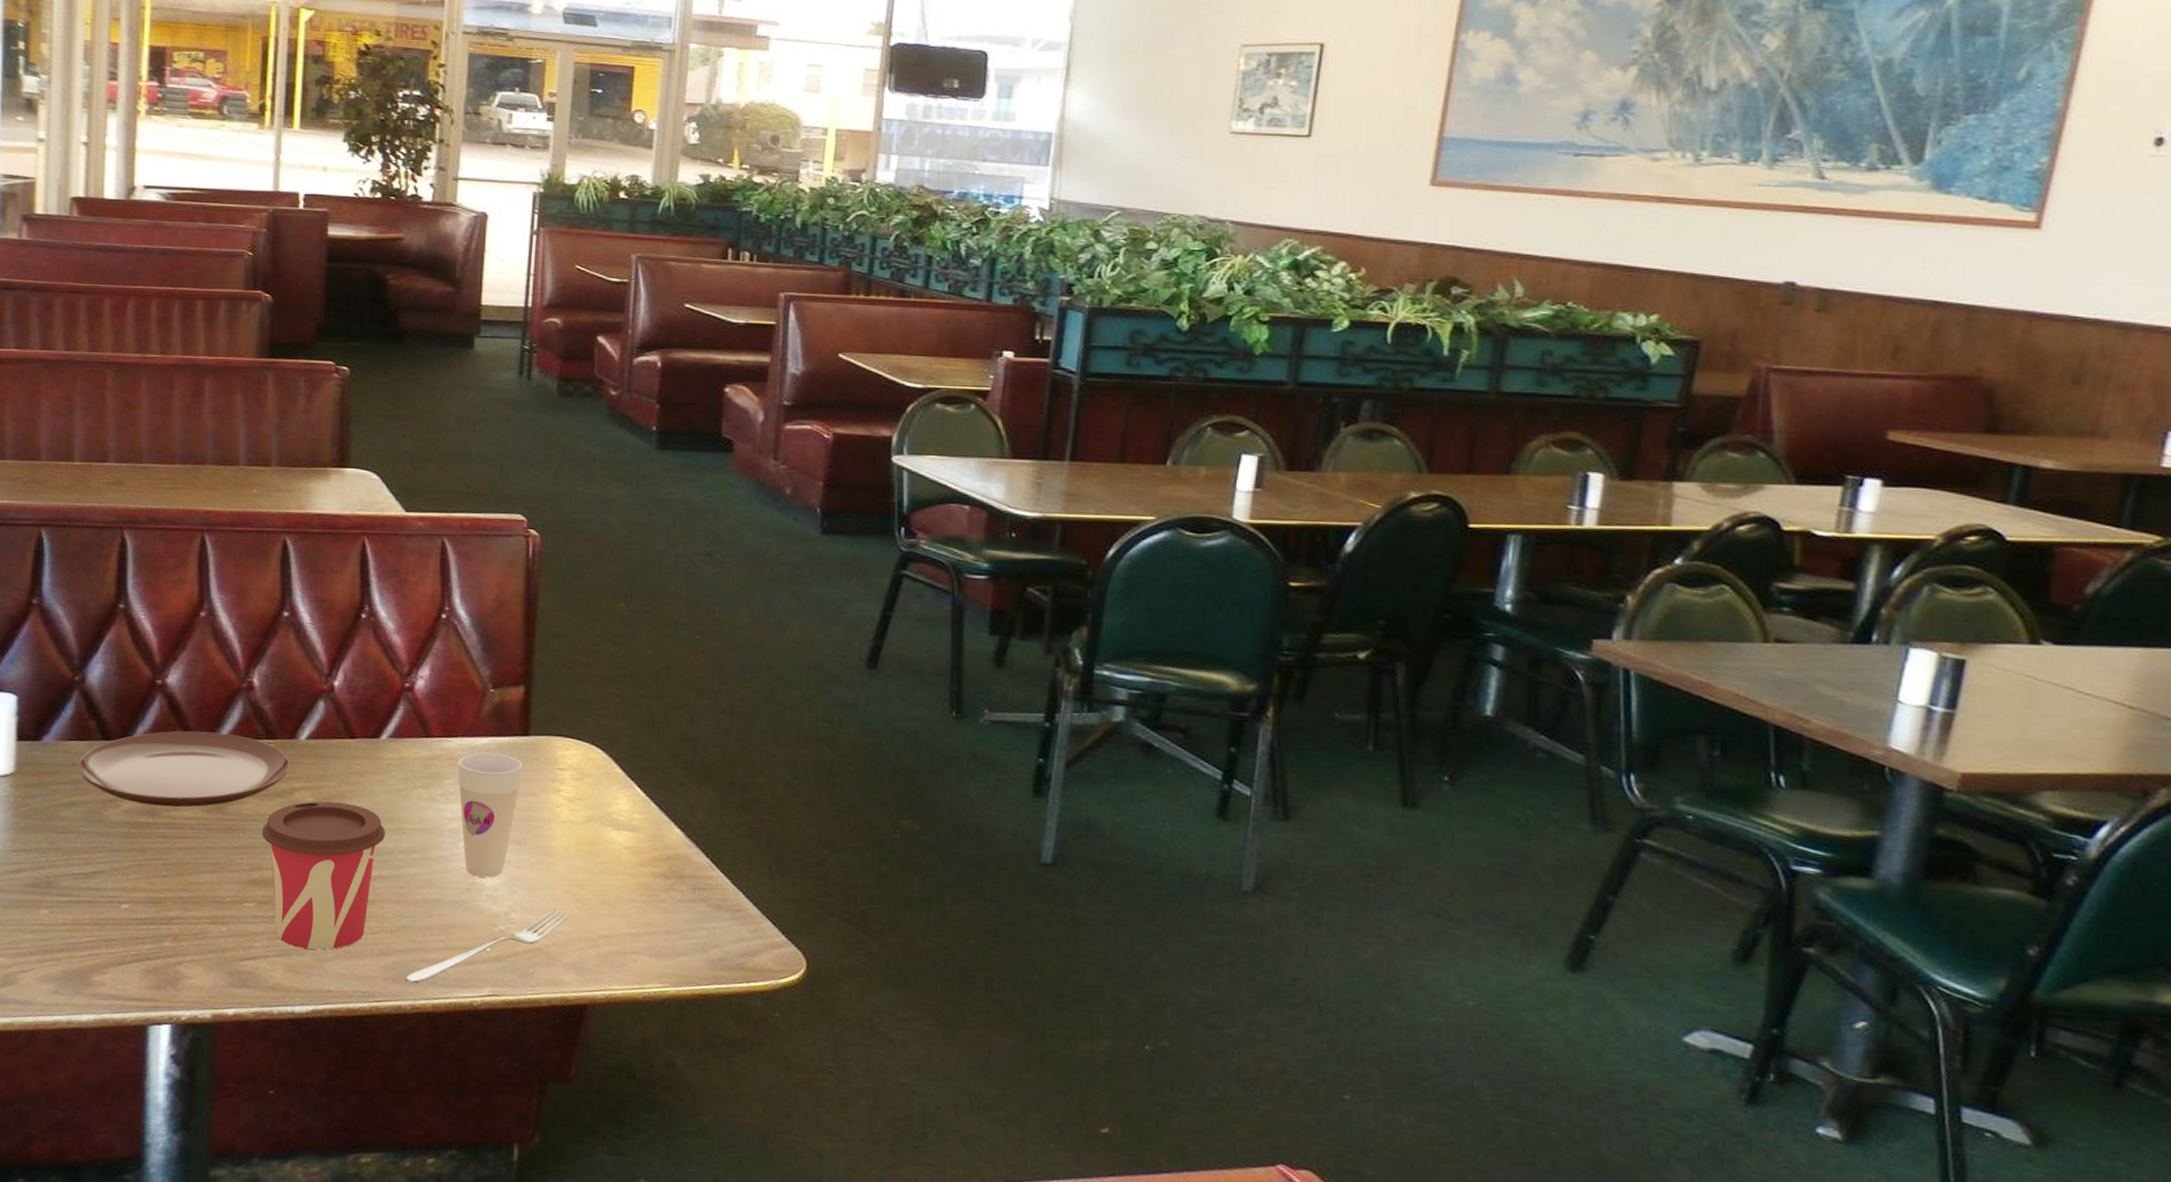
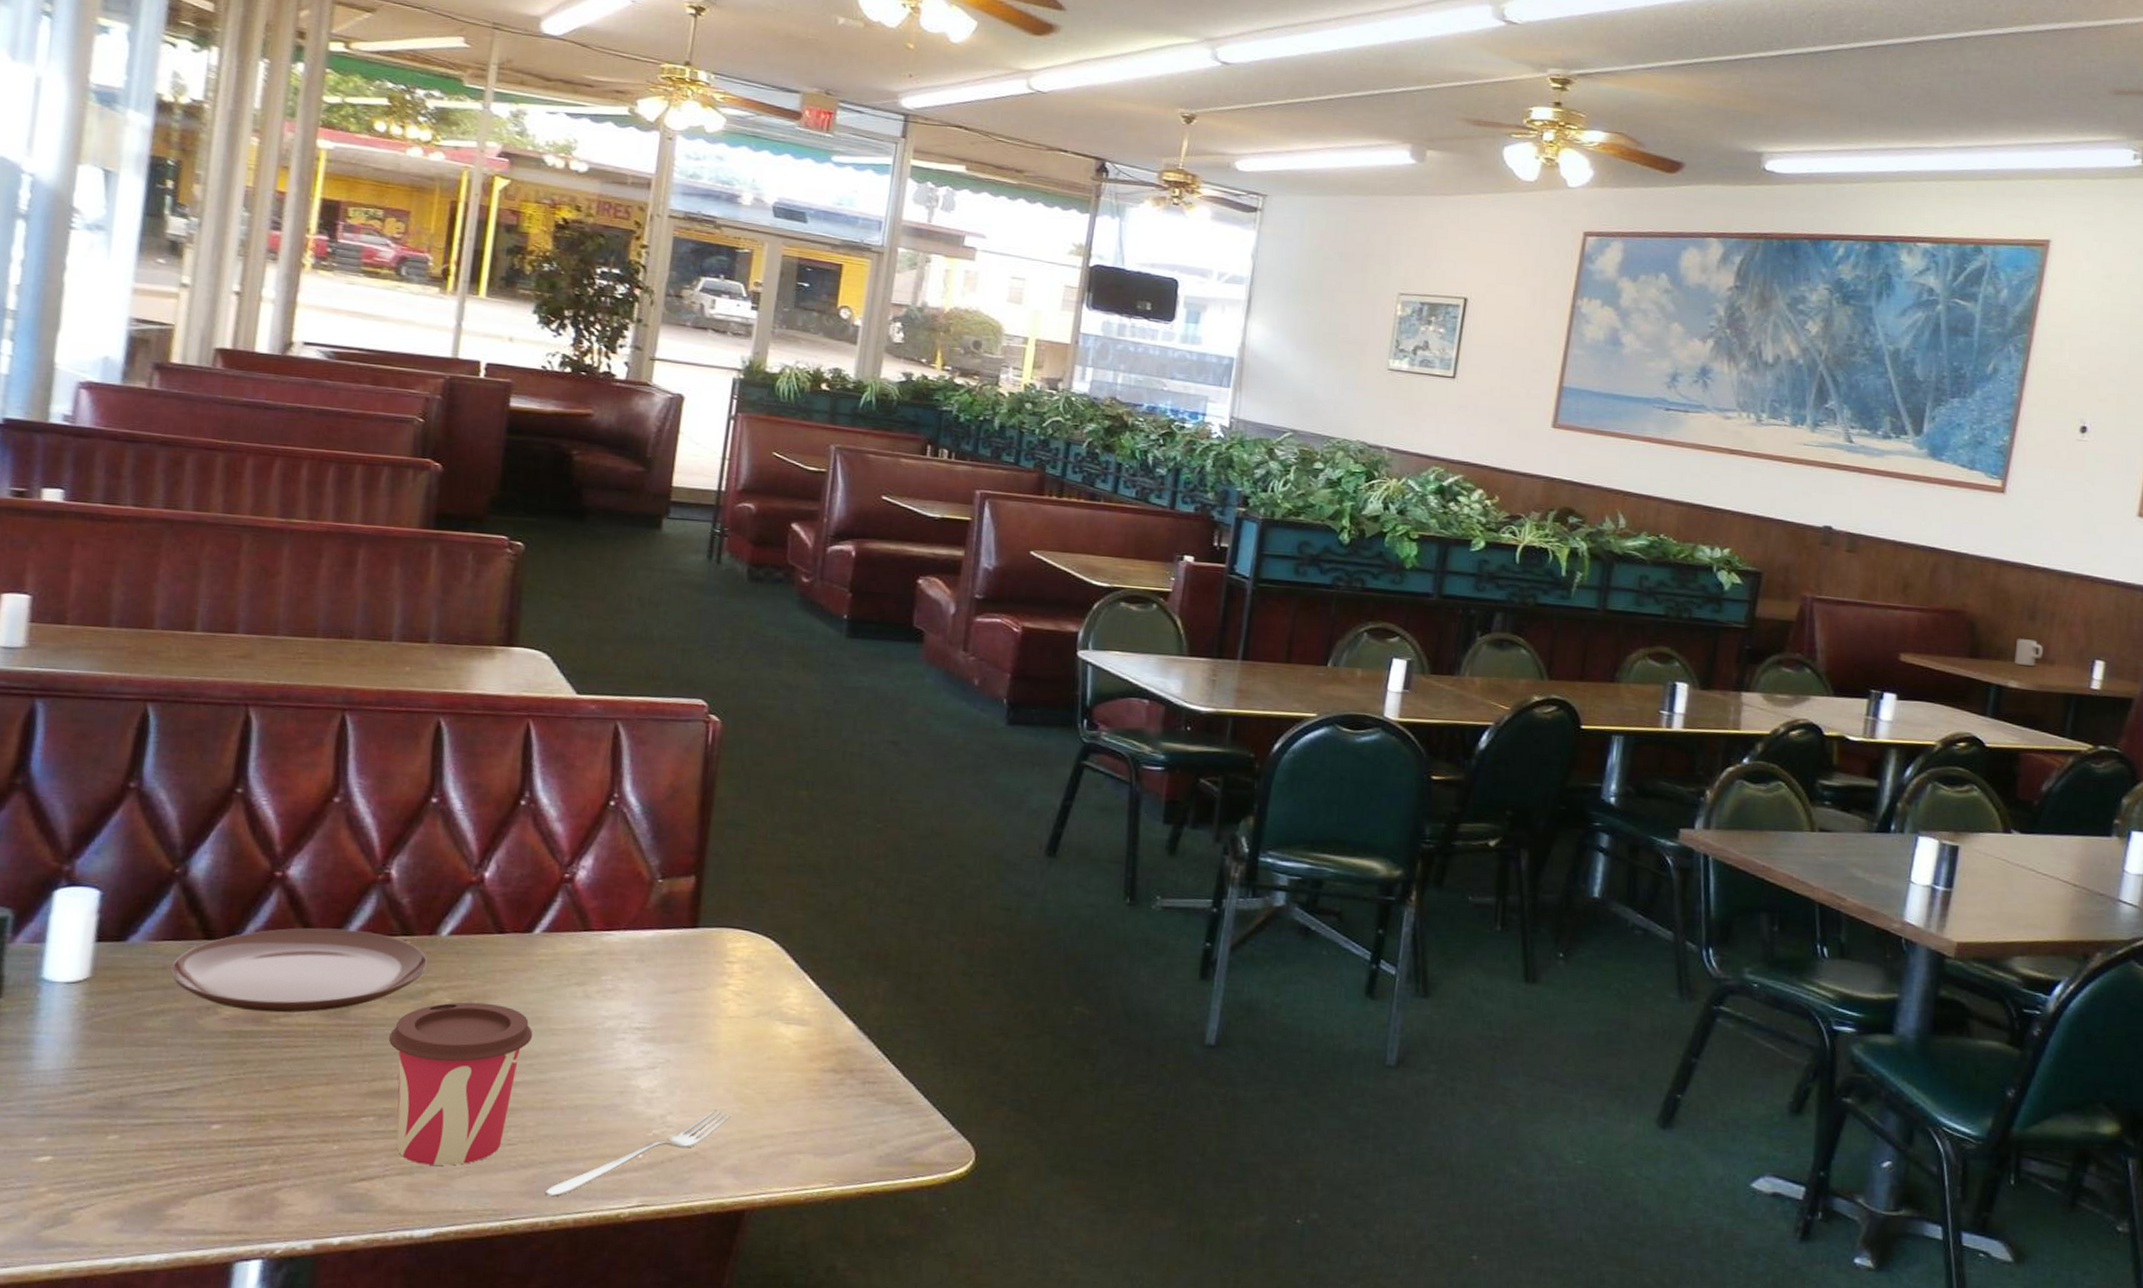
cup: present [458,752,523,878] -> none [617,946,690,1079]
cup: none [2050,408,2092,442] -> present [2014,639,2043,667]

